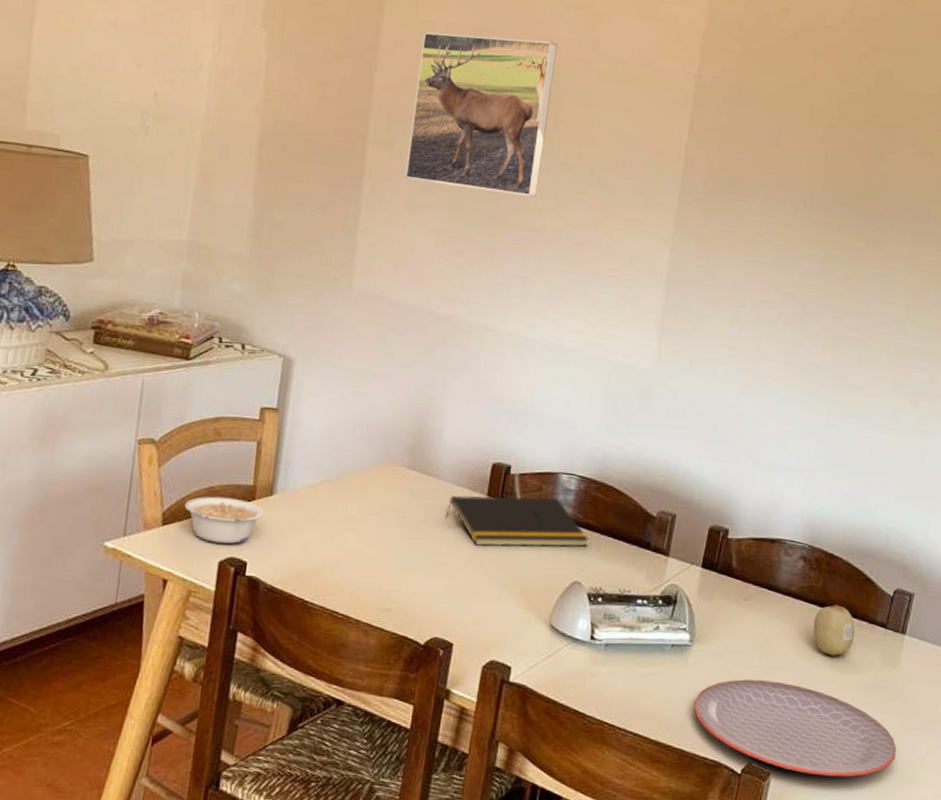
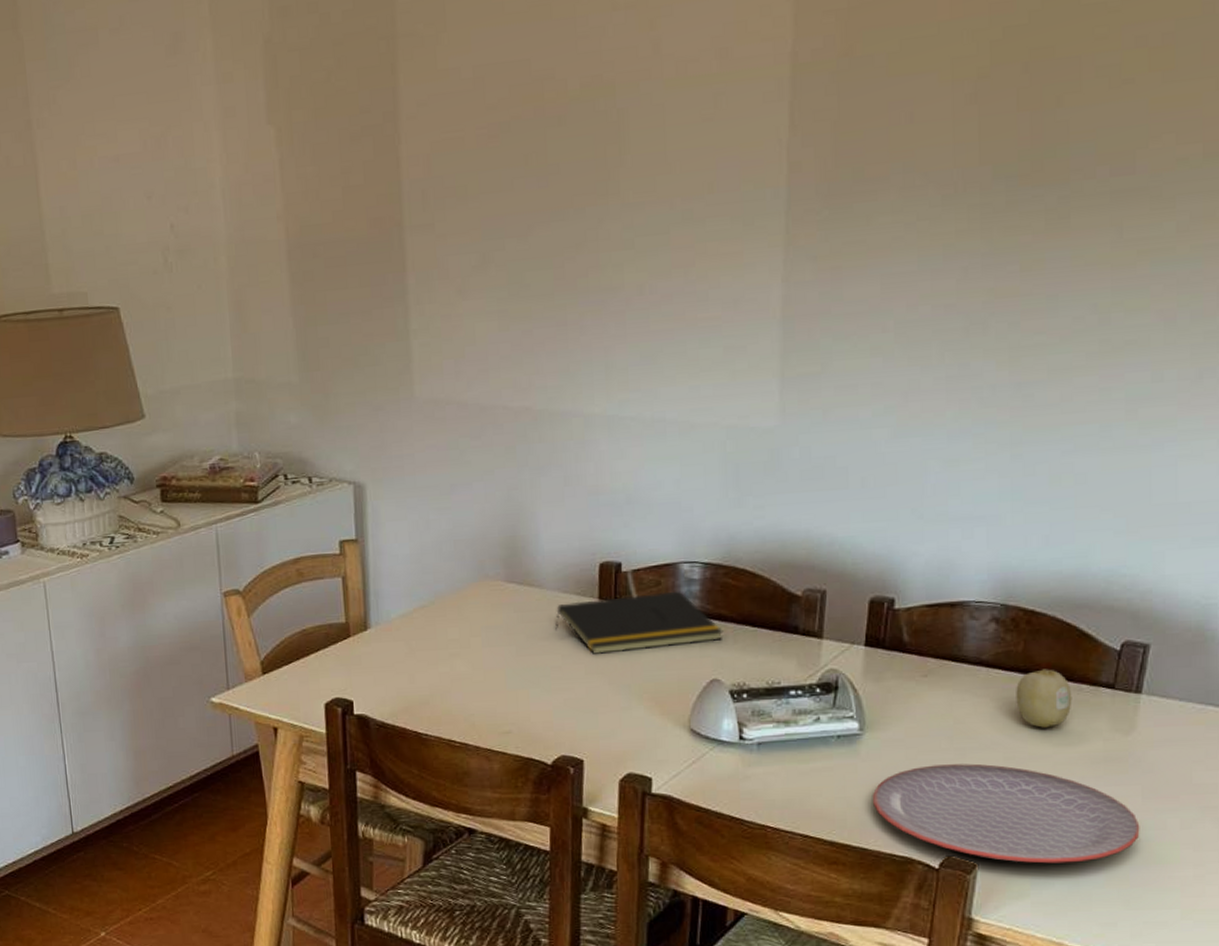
legume: present [184,496,265,544] -> none [280,638,362,685]
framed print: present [405,31,557,197] -> none [447,57,610,262]

